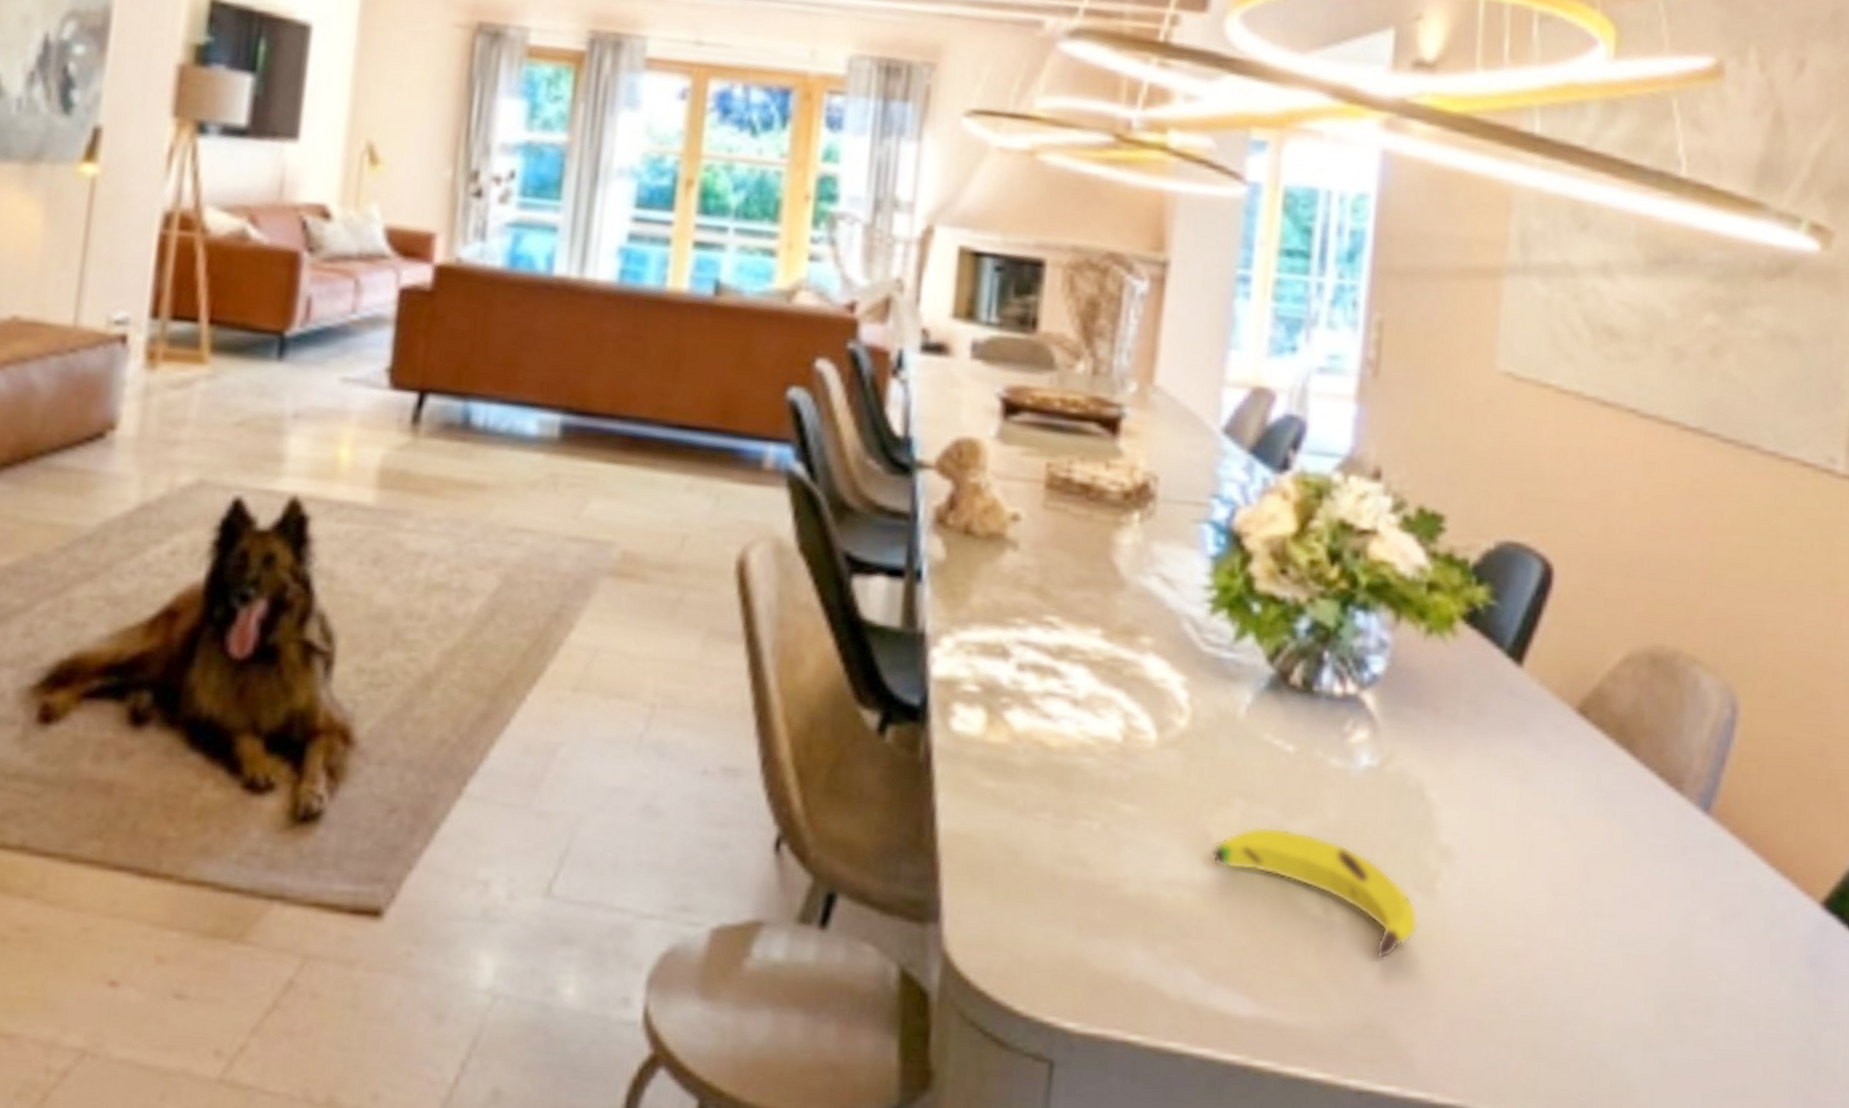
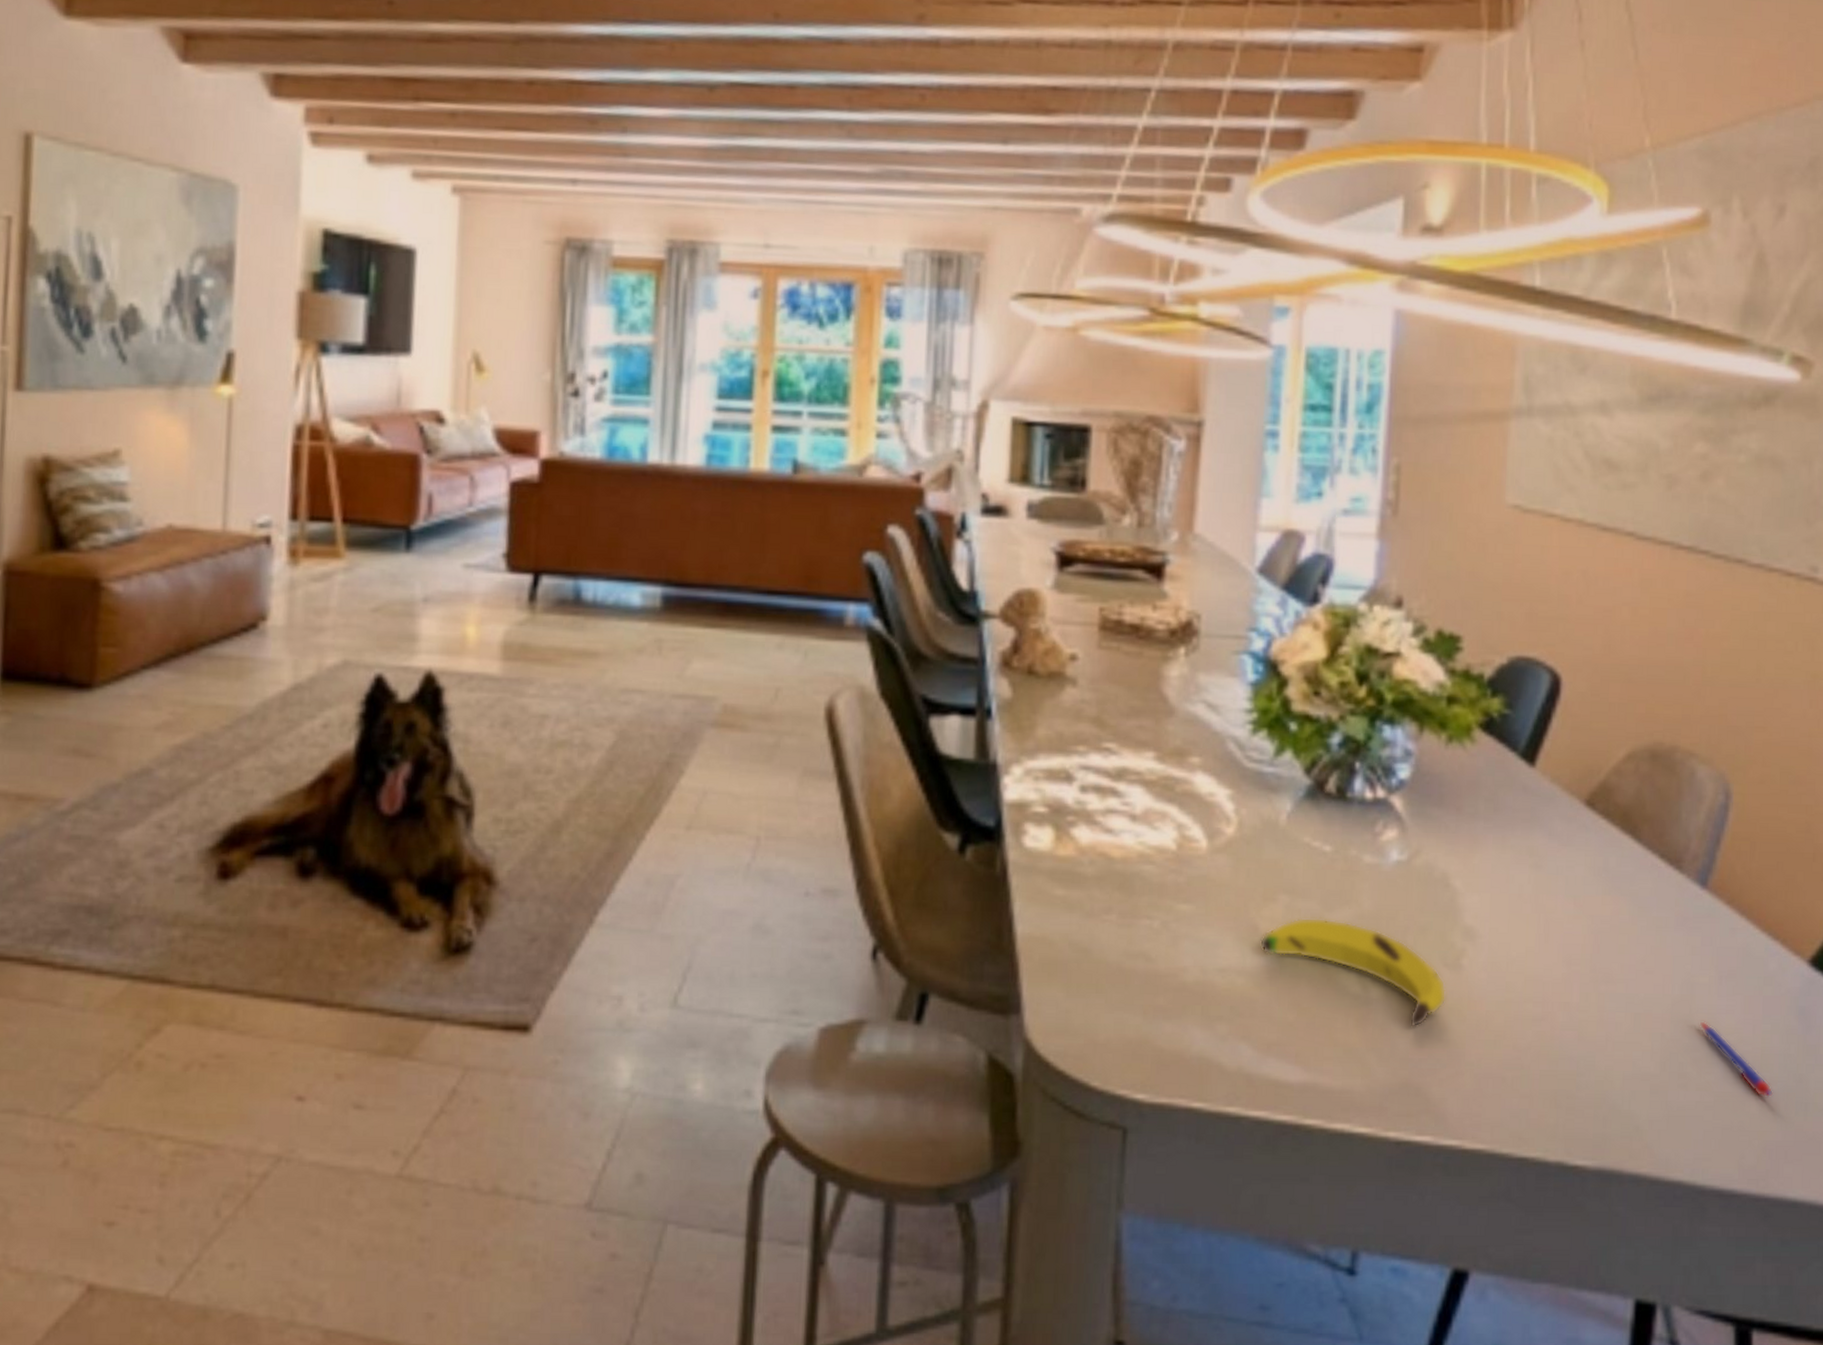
pen: none [1699,966,1780,1058] -> present [1699,1021,1773,1097]

